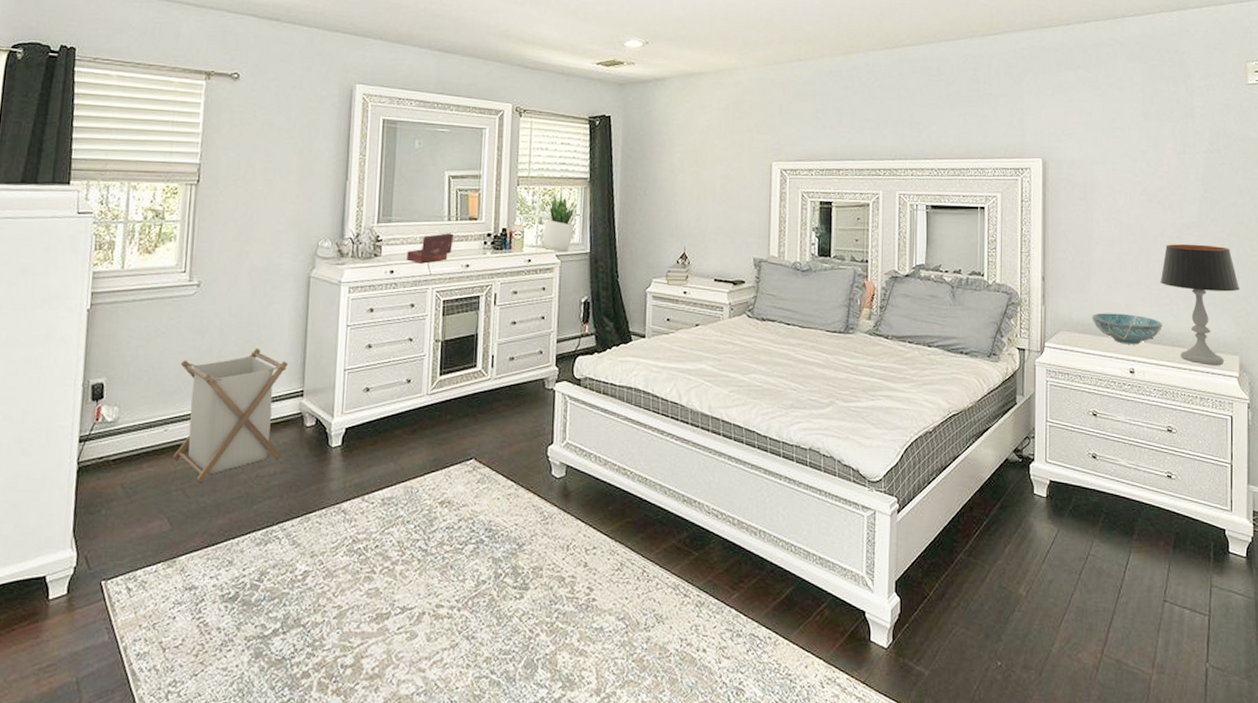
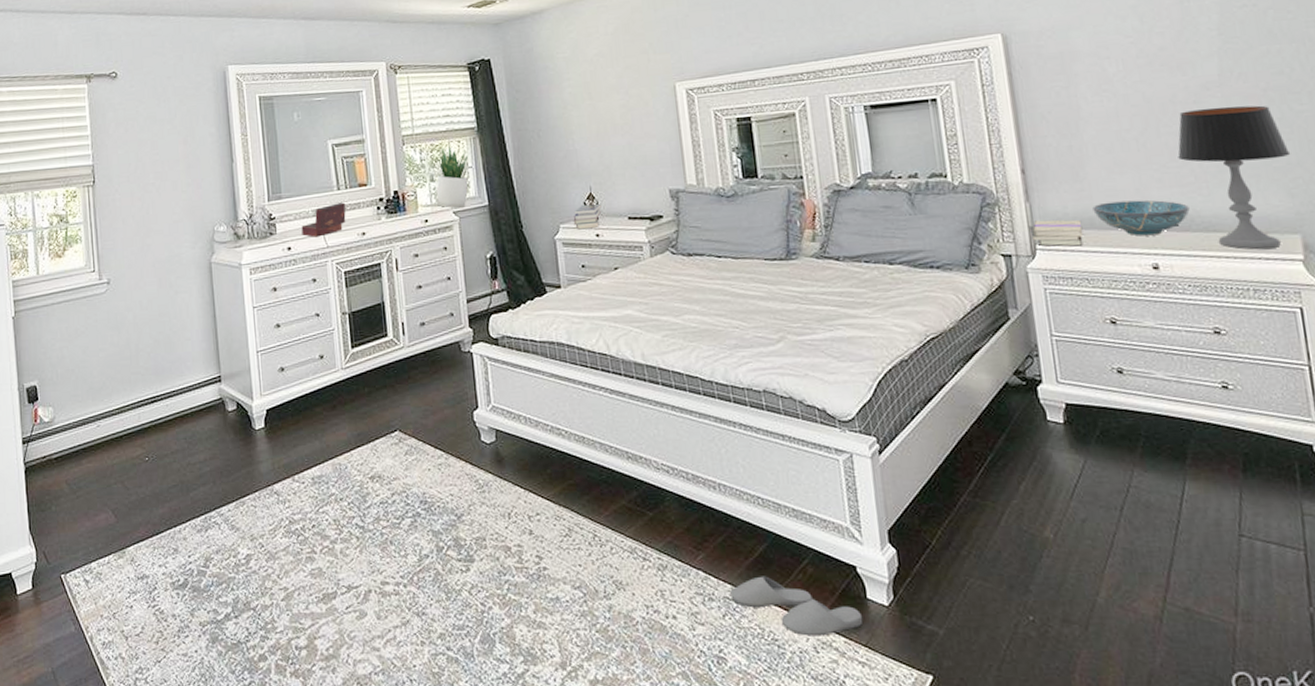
laundry basket: present [173,347,288,482] -> none [103,338,208,474]
slippers: none [756,616,865,673] -> present [730,576,864,636]
books: none [1041,322,1082,348] -> present [1028,219,1084,247]

